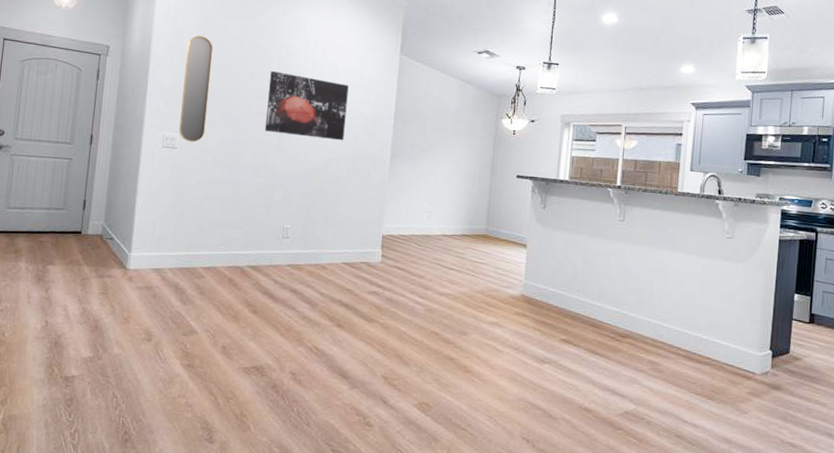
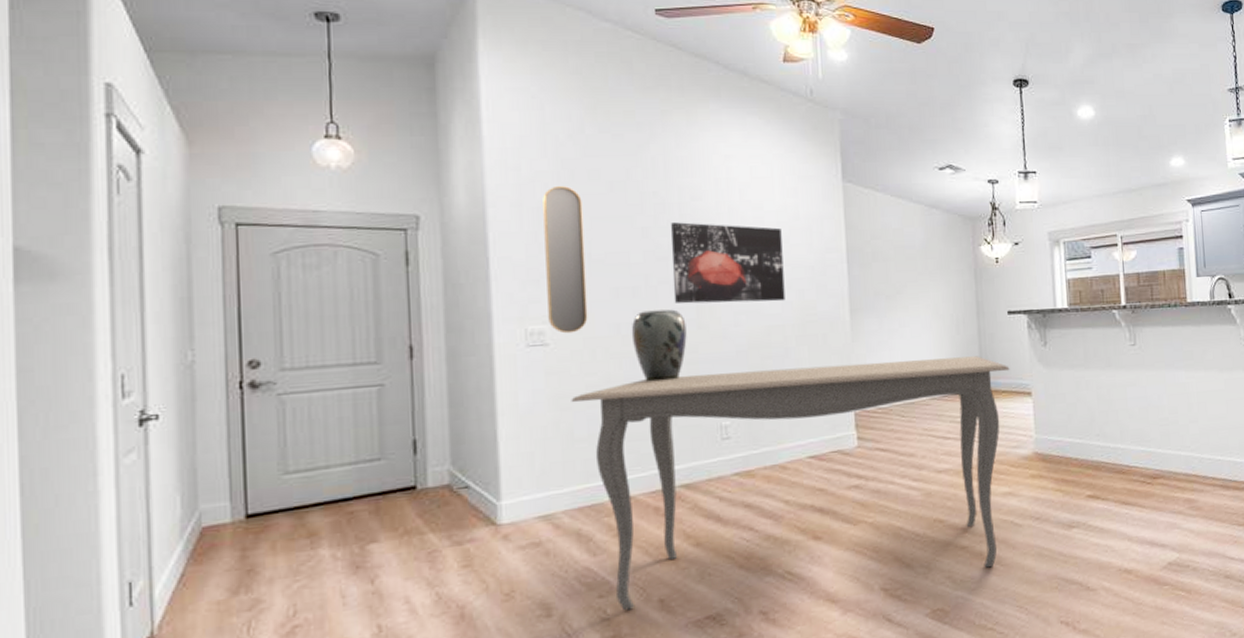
dining table: none [185,183,512,380] -> present [571,356,1010,611]
vase: none [231,133,271,187] -> present [631,309,687,382]

